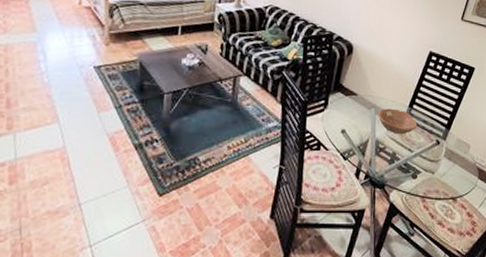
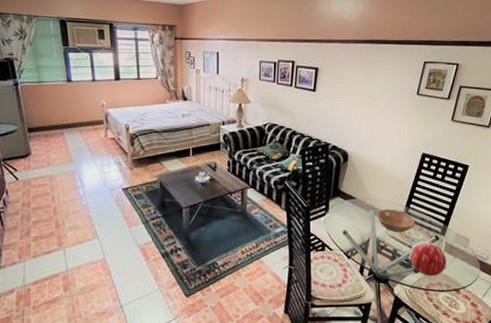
decorative orb: none [409,145,446,182] -> present [410,241,447,276]

